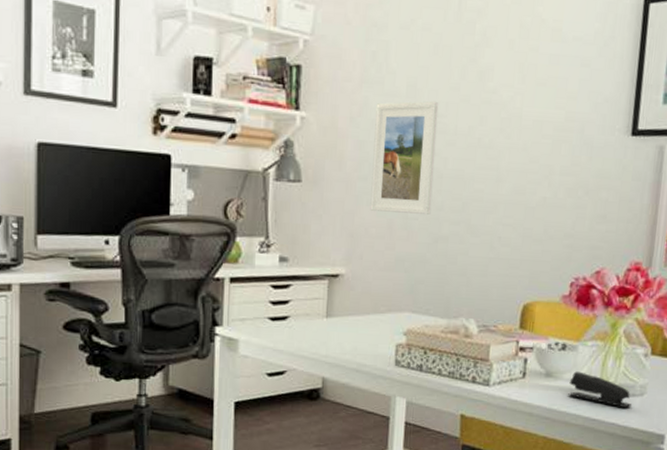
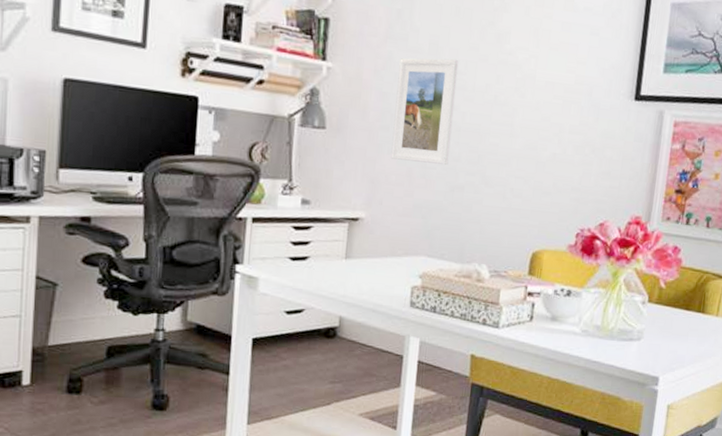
stapler: present [568,371,631,407] -> none [571,316,629,351]

